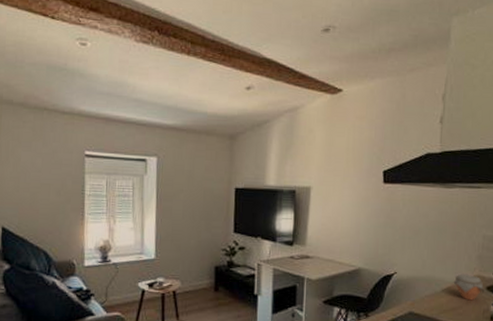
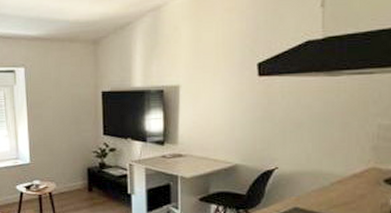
jar: present [453,273,485,301] -> none [344,166,382,195]

